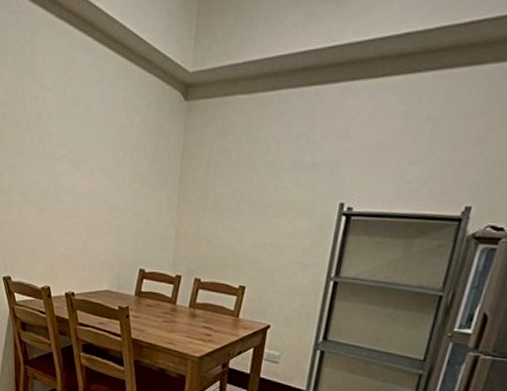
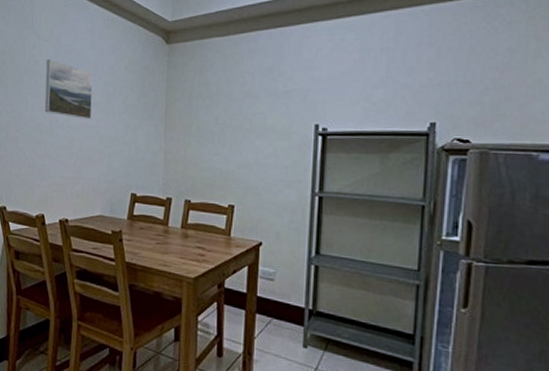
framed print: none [49,113,103,186] -> present [44,59,94,119]

